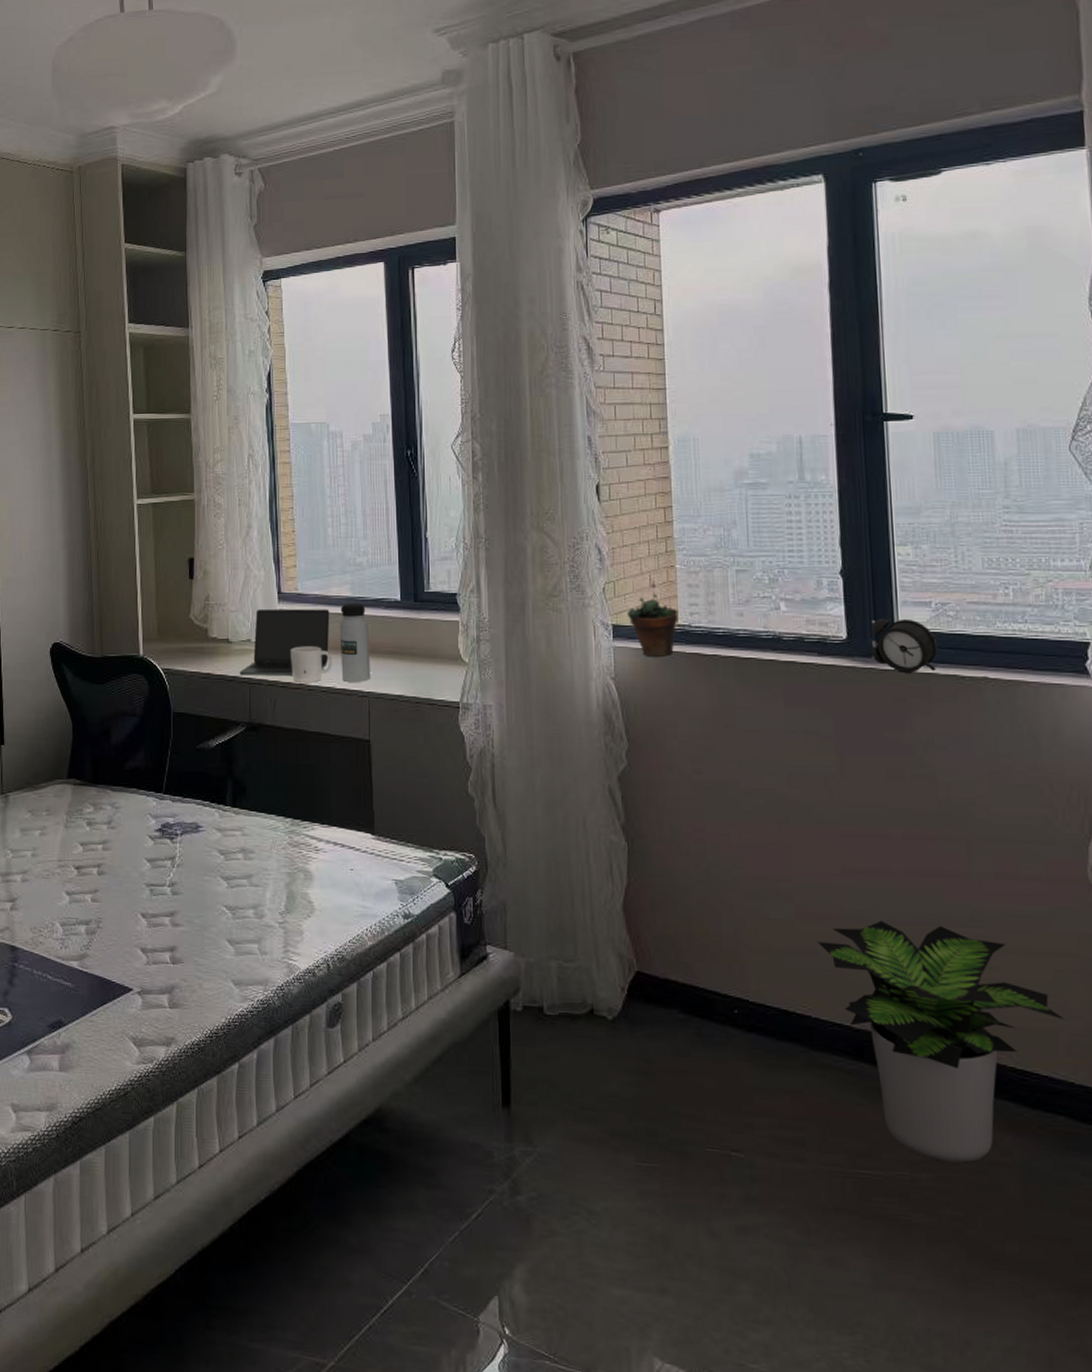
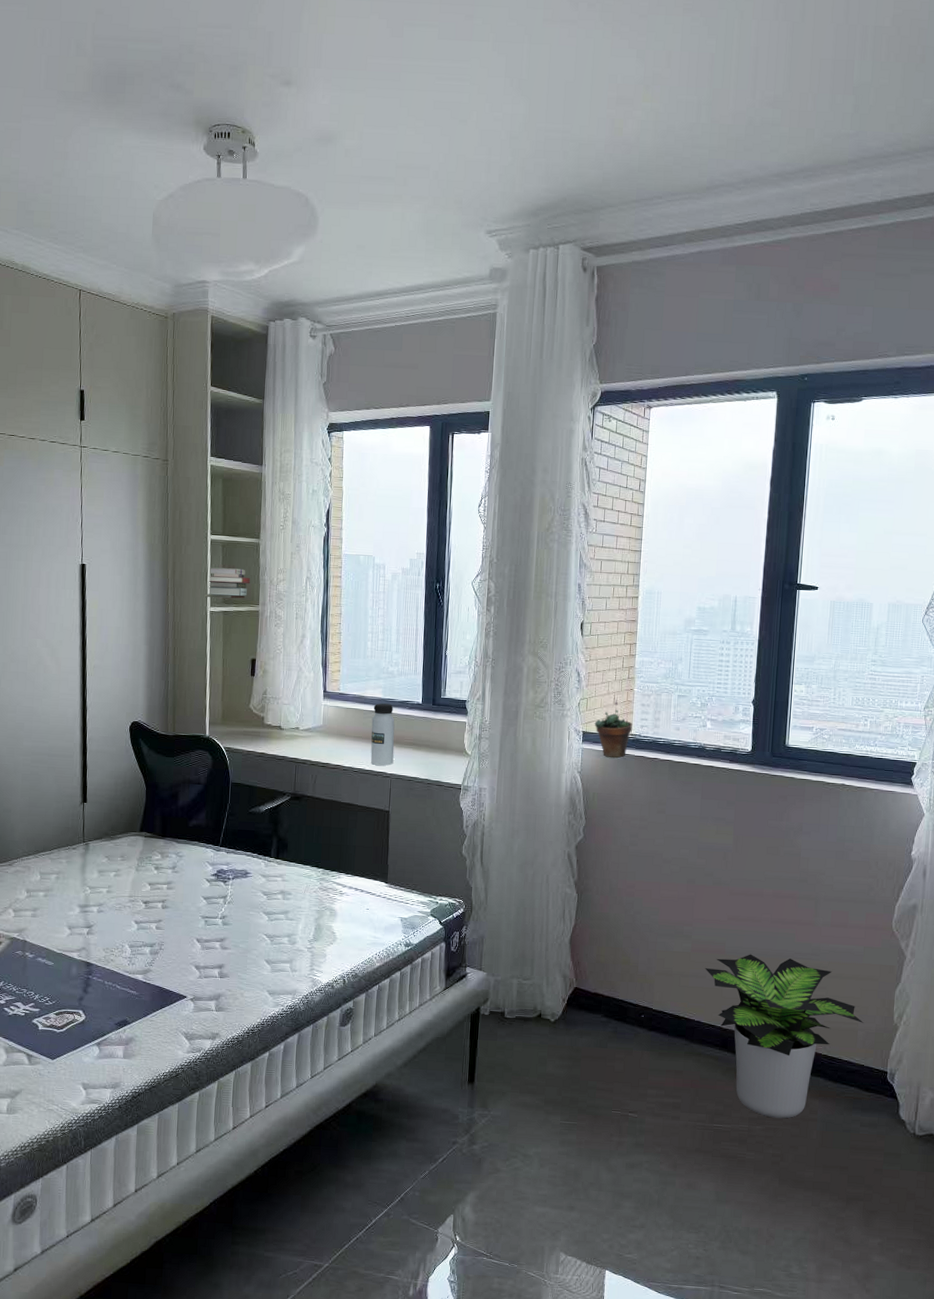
books: none [129,451,183,489] -> present [204,567,251,599]
laptop: present [239,609,330,677] -> none [288,703,365,759]
mug: present [290,646,333,683] -> none [330,735,365,764]
alarm clock: present [871,618,938,673] -> none [767,737,814,778]

